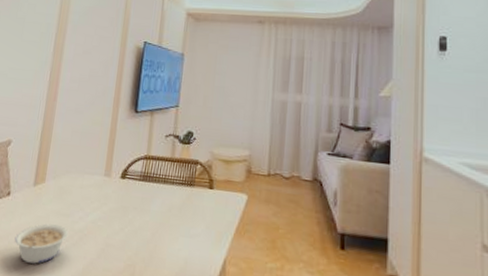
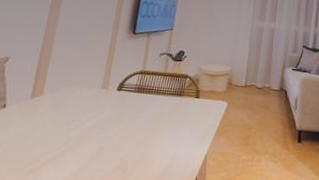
legume: present [14,223,68,264] -> none [8,132,64,169]

